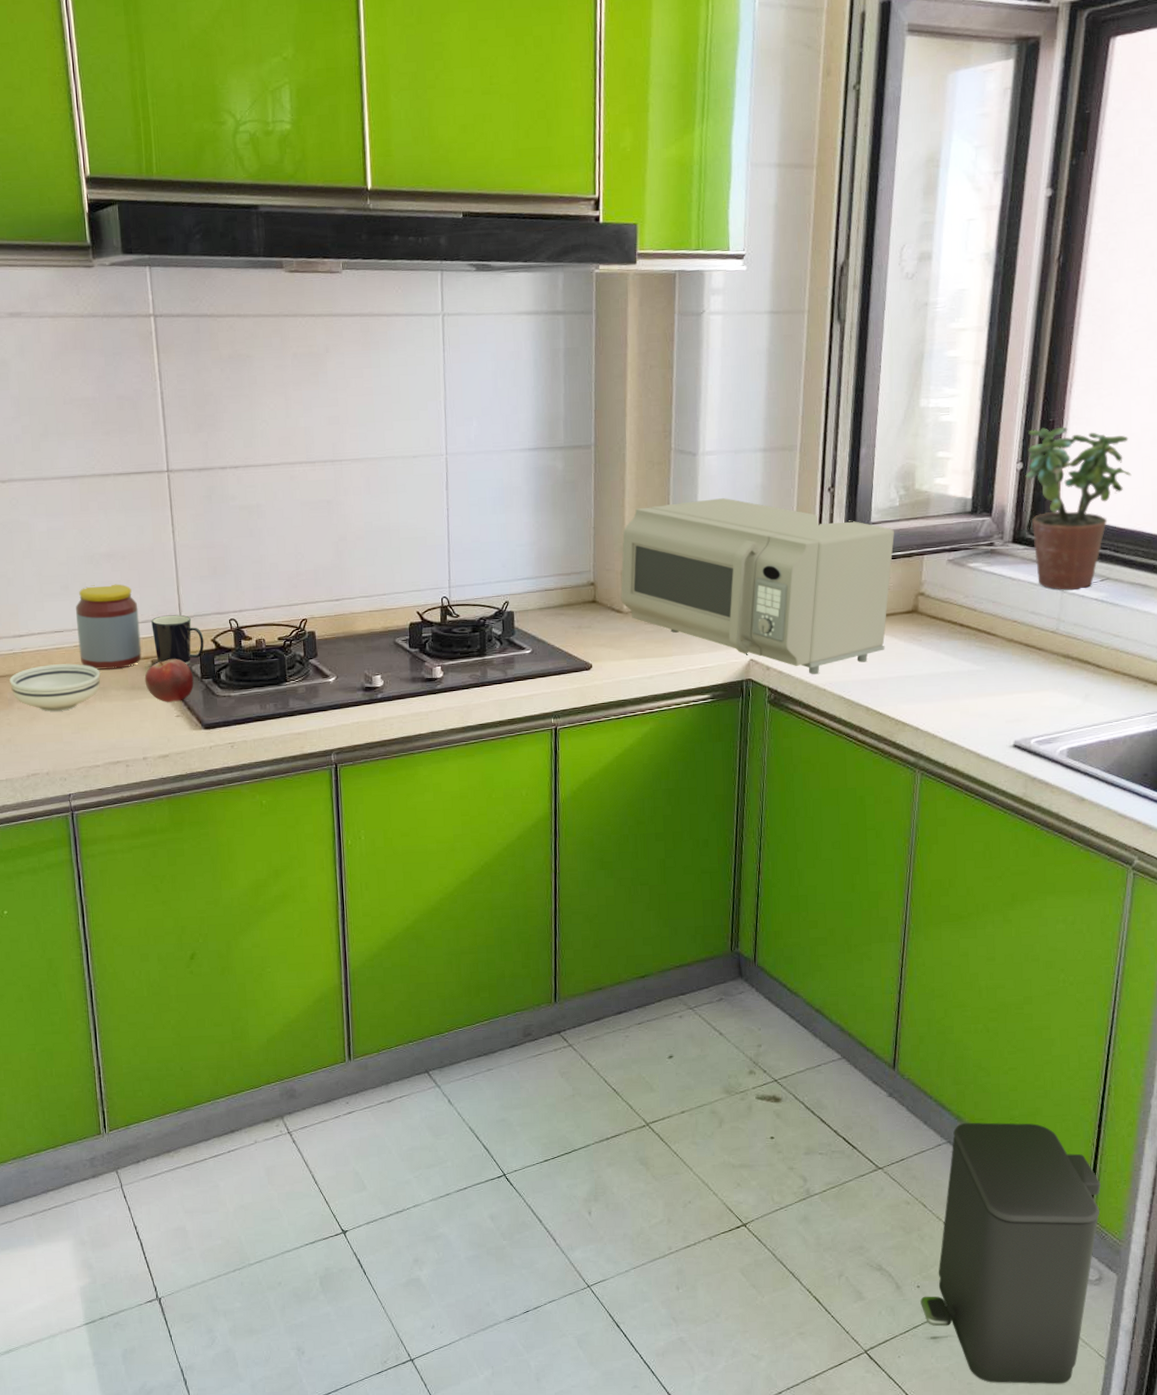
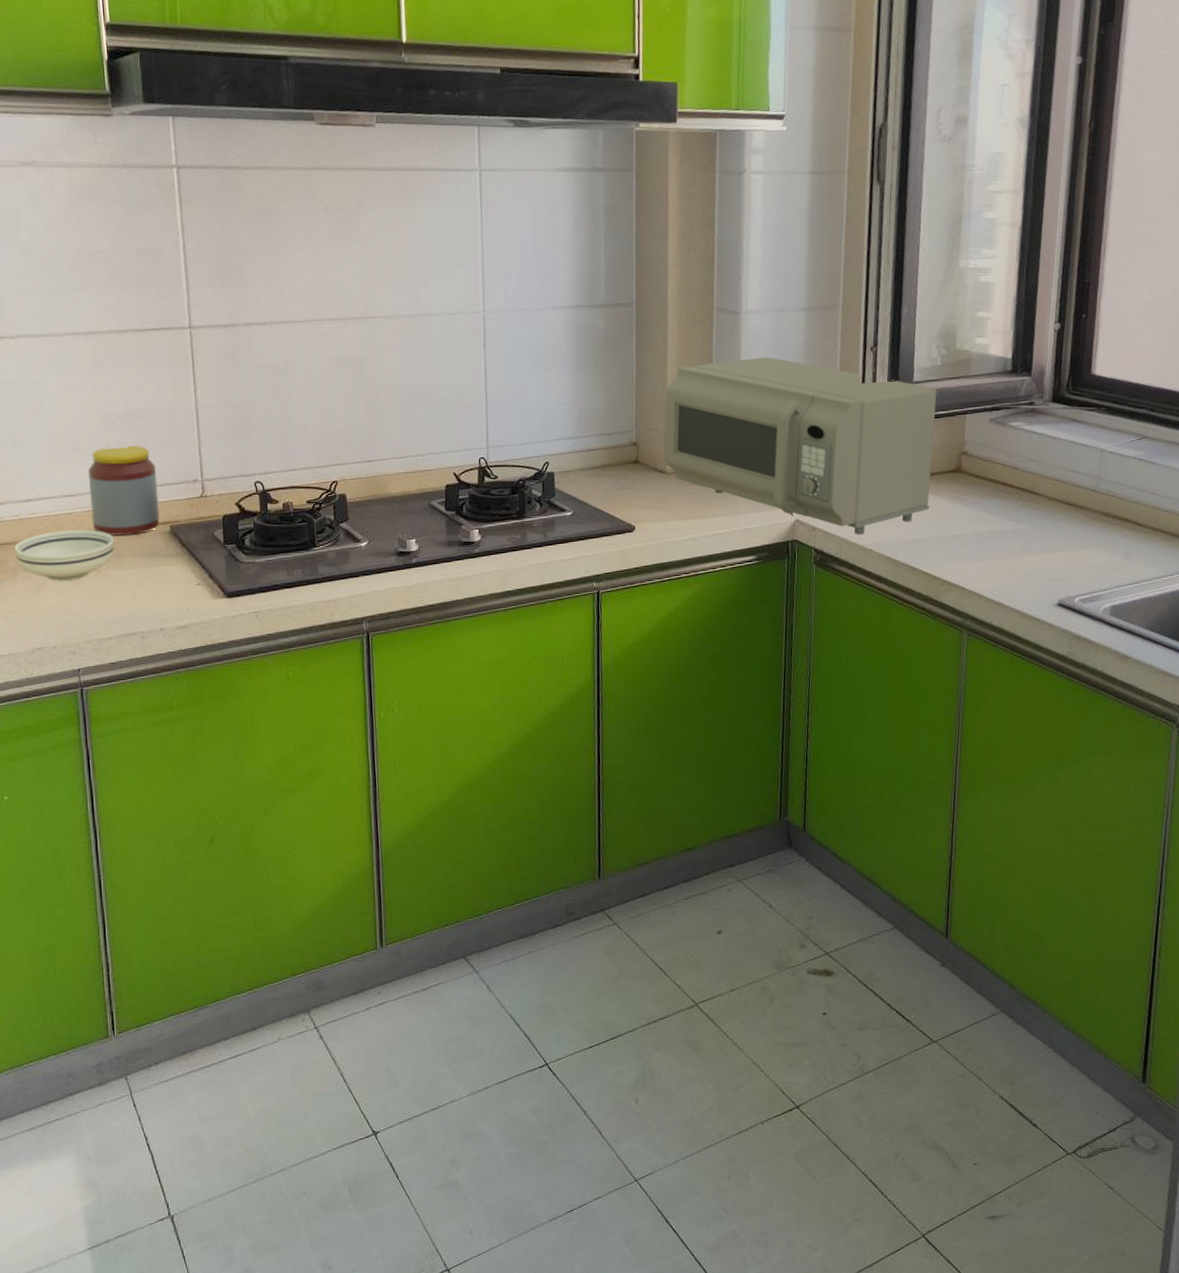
fruit: present [144,659,194,702] -> none [162,524,216,570]
mug: present [151,614,204,665] -> none [170,477,228,530]
pedal bin: present [920,1122,1101,1384] -> none [978,989,1154,1262]
potted plant: present [1025,426,1132,590] -> none [1063,288,1165,449]

